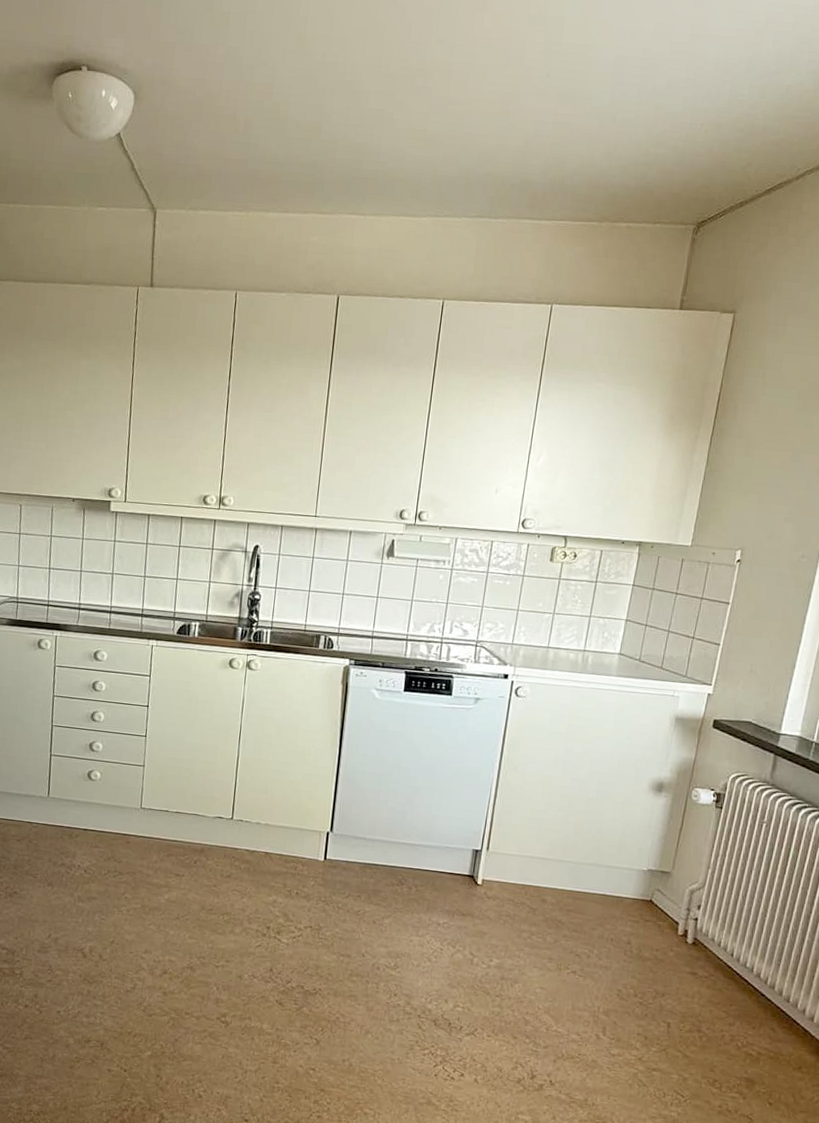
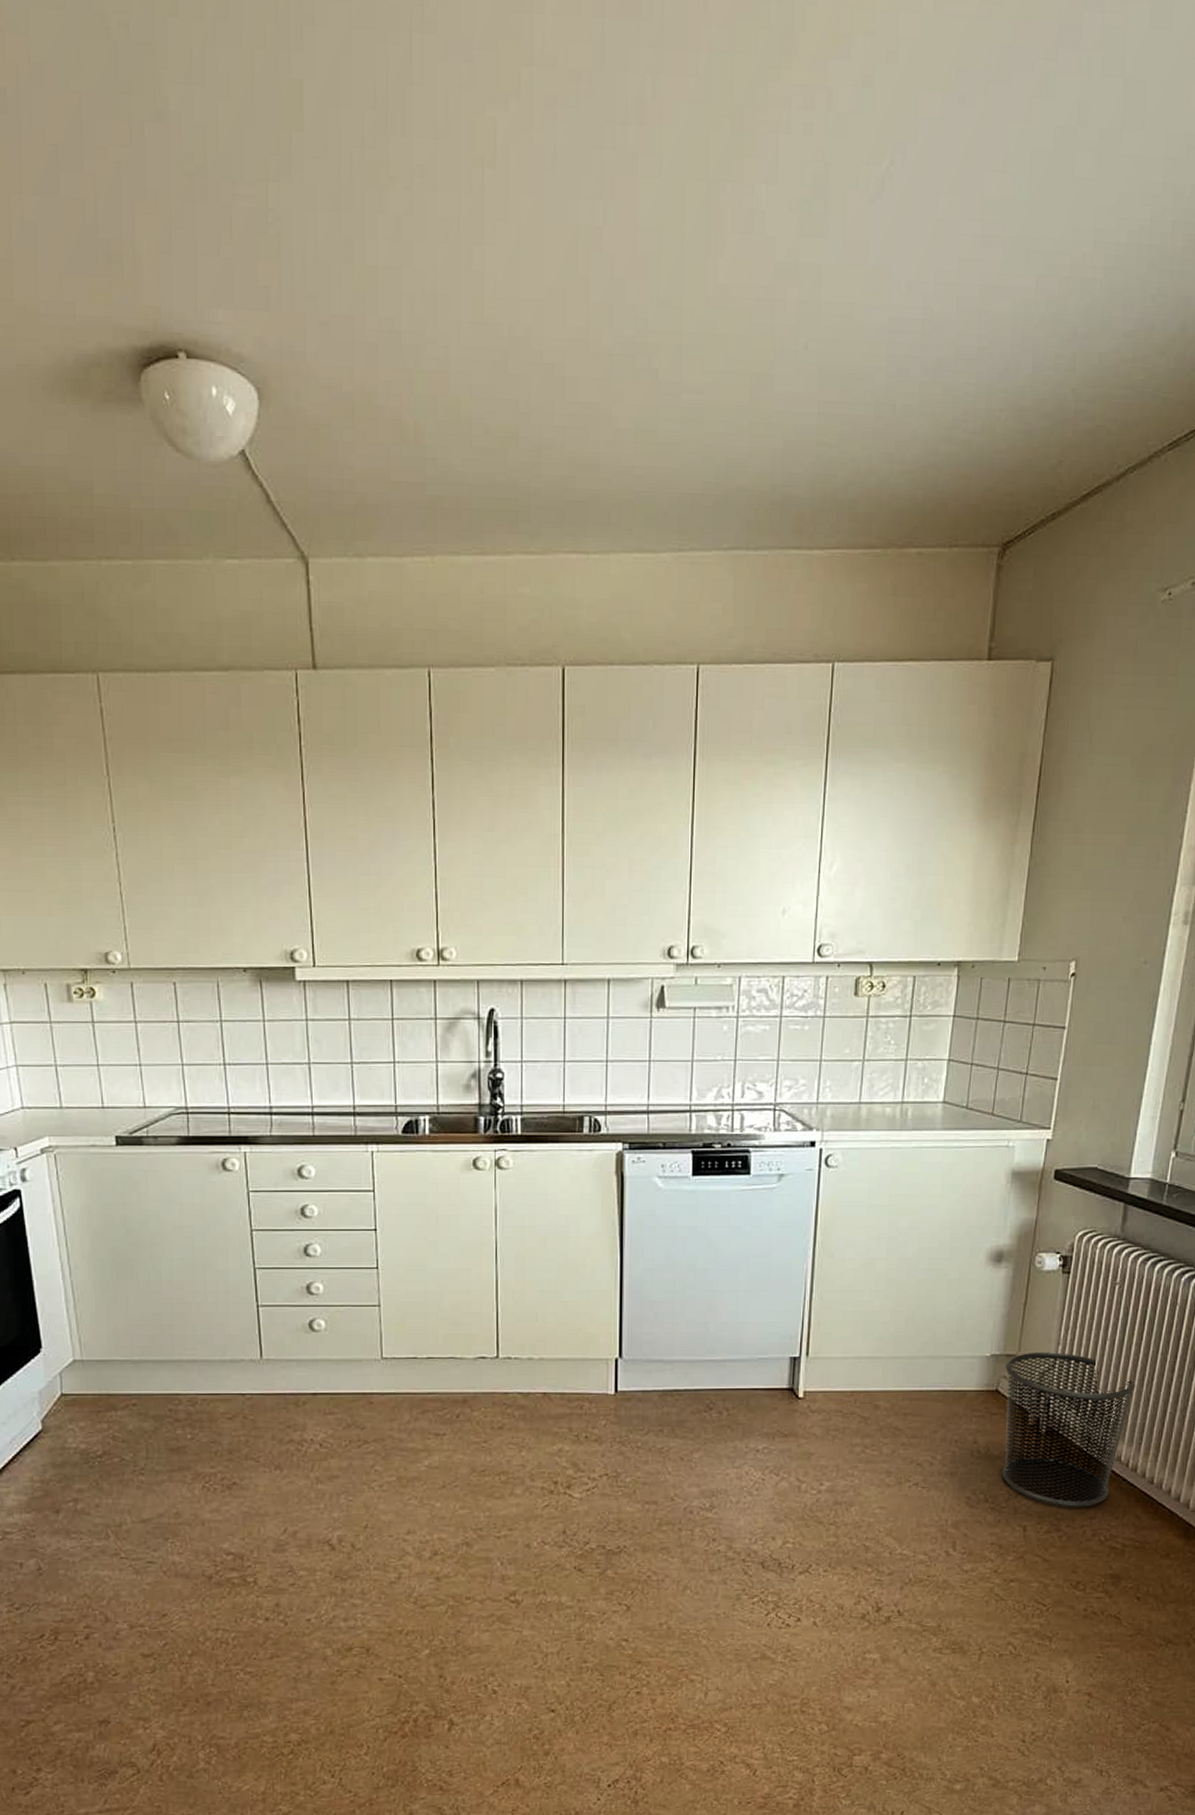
waste bin: none [650,872,777,1014] -> present [1001,1351,1136,1507]

